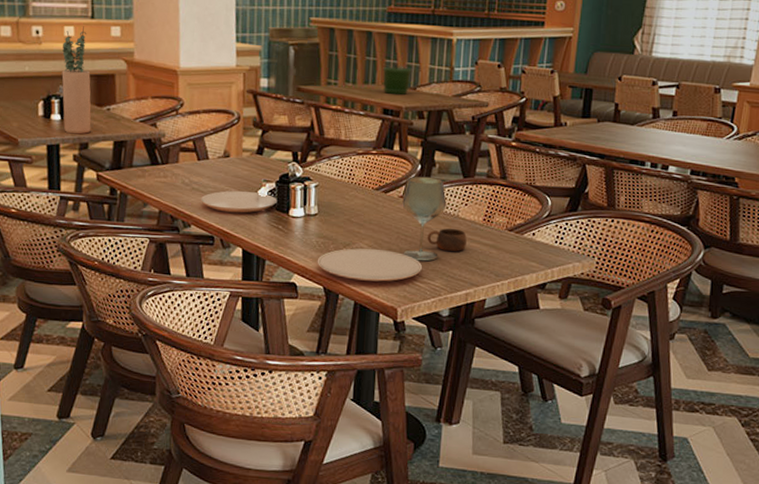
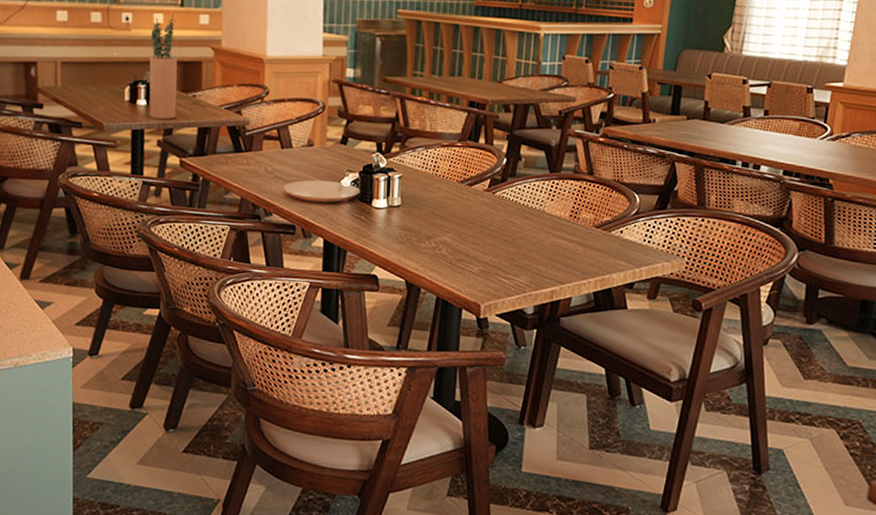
plate: present [317,248,423,282] -> none [399,241,507,277]
planter: present [384,63,412,95] -> none [470,55,498,88]
wine glass: present [402,176,447,262] -> none [487,170,532,257]
cup: present [427,228,467,252] -> none [512,223,553,248]

